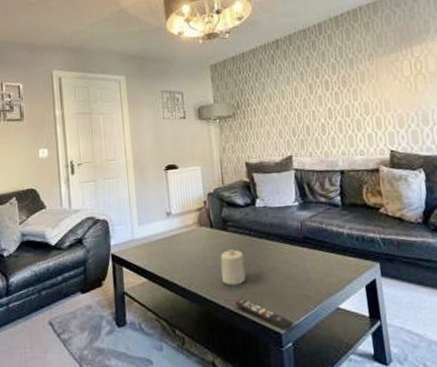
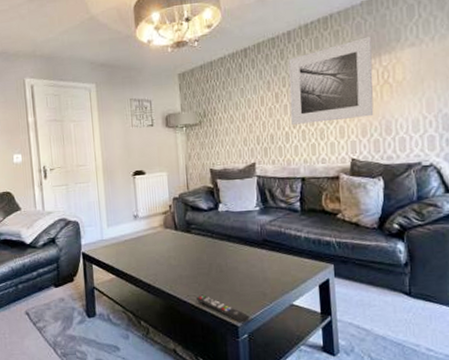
candle: present [220,249,246,286] -> none [183,250,207,283]
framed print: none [321,28,410,116] -> present [288,36,374,125]

